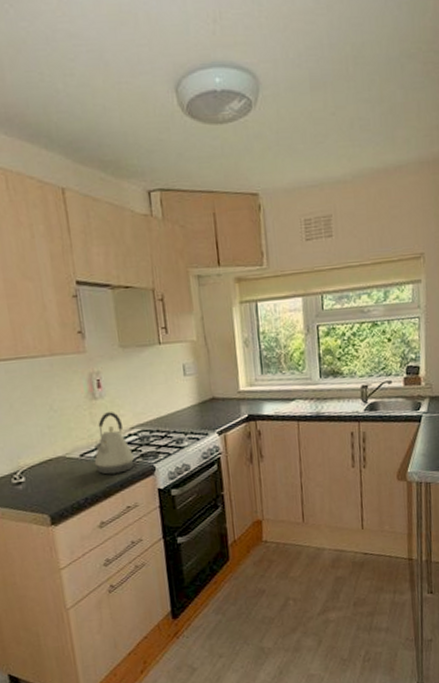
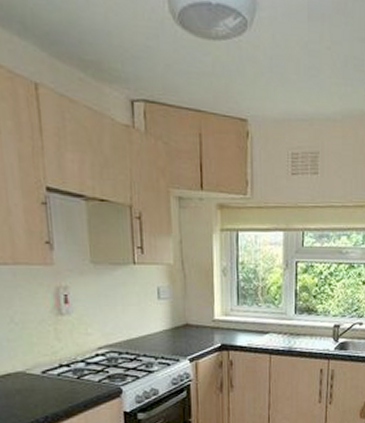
kettle: present [94,412,135,475] -> none [57,330,101,394]

